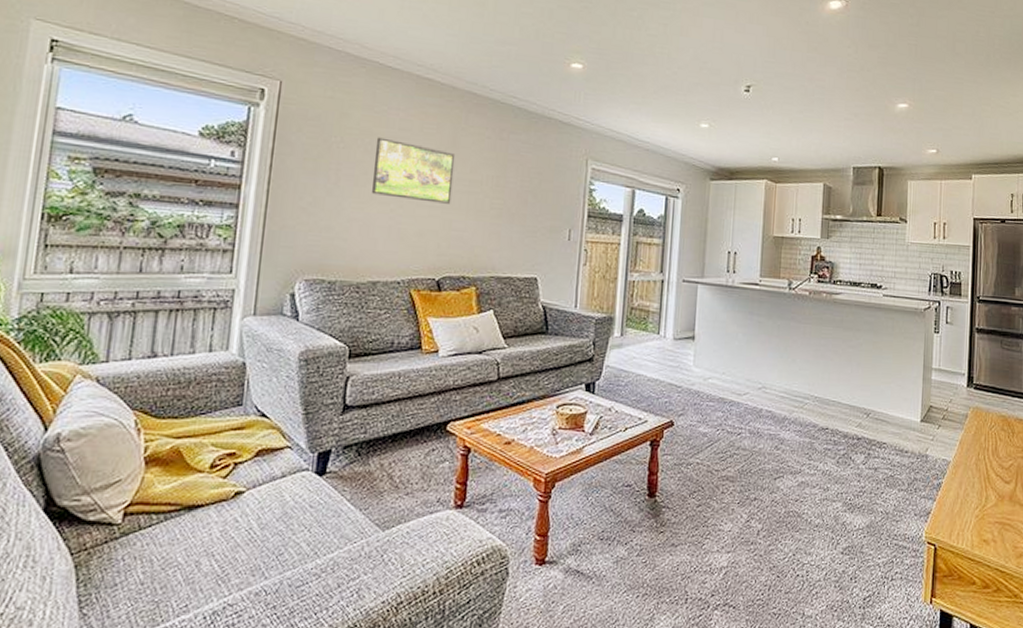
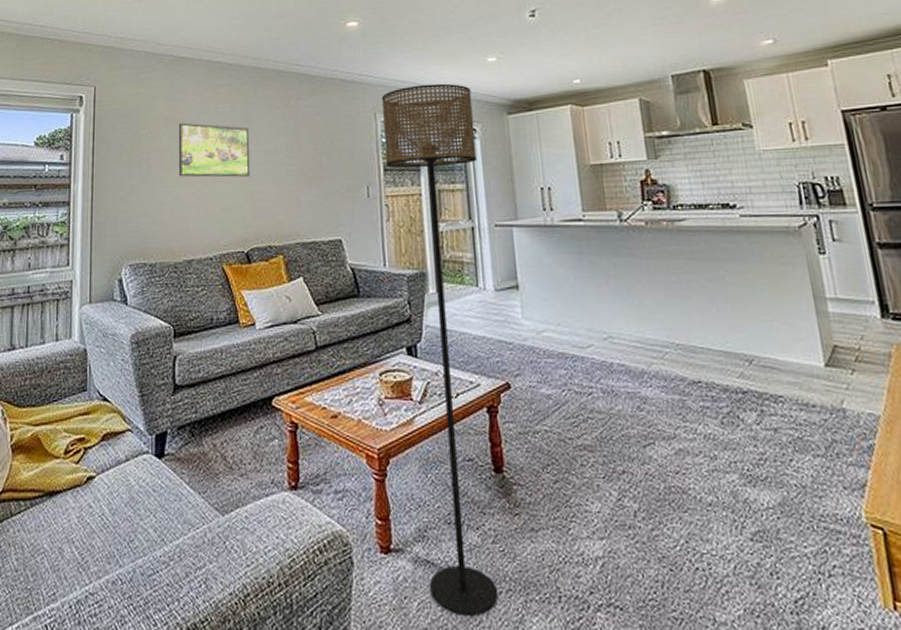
floor lamp: none [576,138,681,617] -> present [381,83,499,617]

